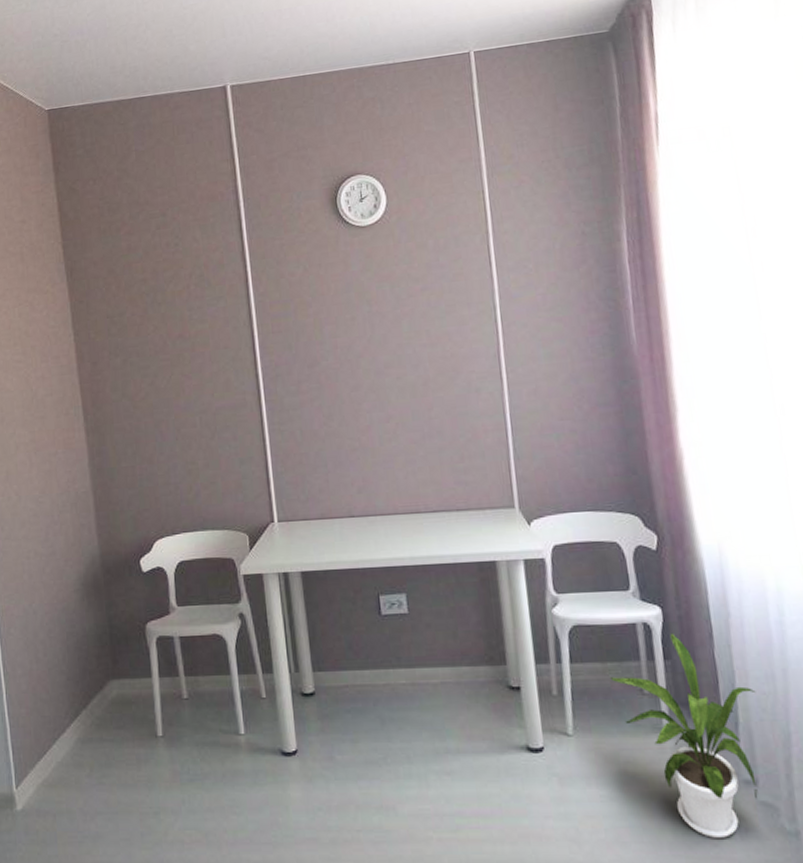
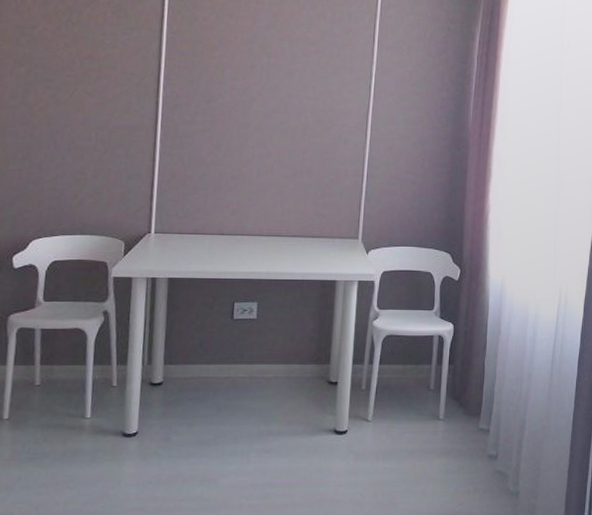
house plant: present [609,633,758,838] -> none [407,344,508,498]

